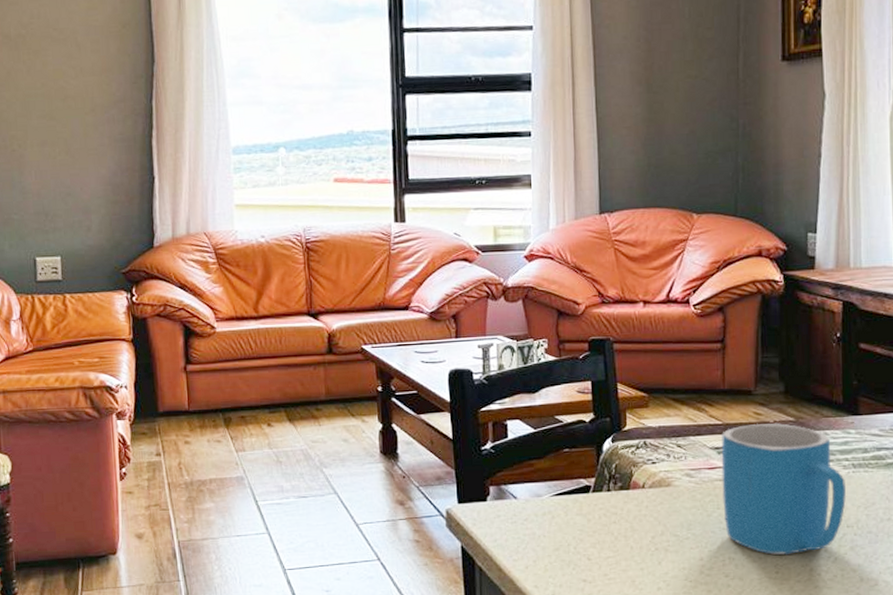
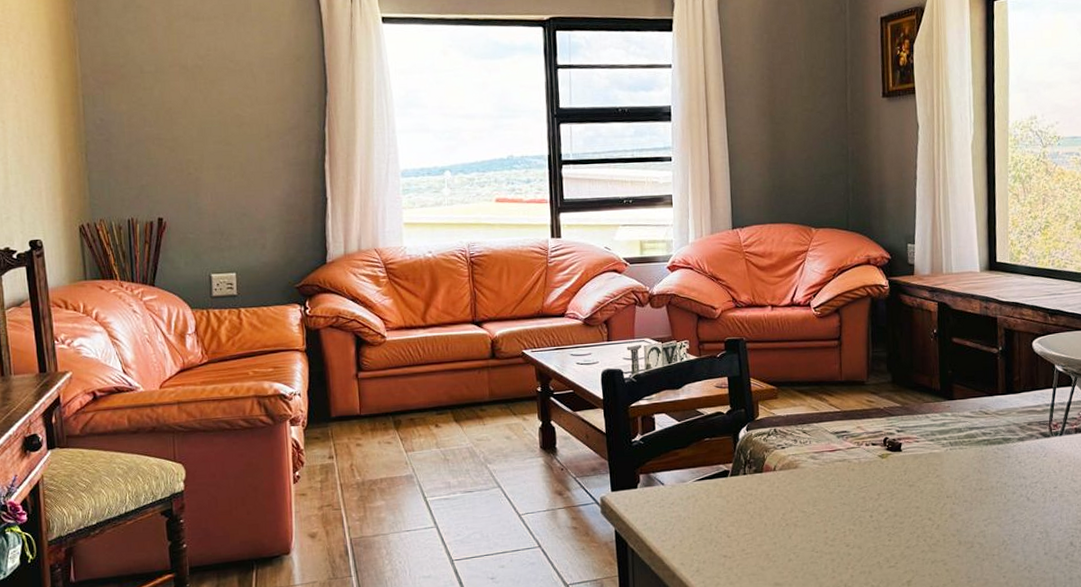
mug: present [721,422,846,555] -> none [840,408,945,525]

